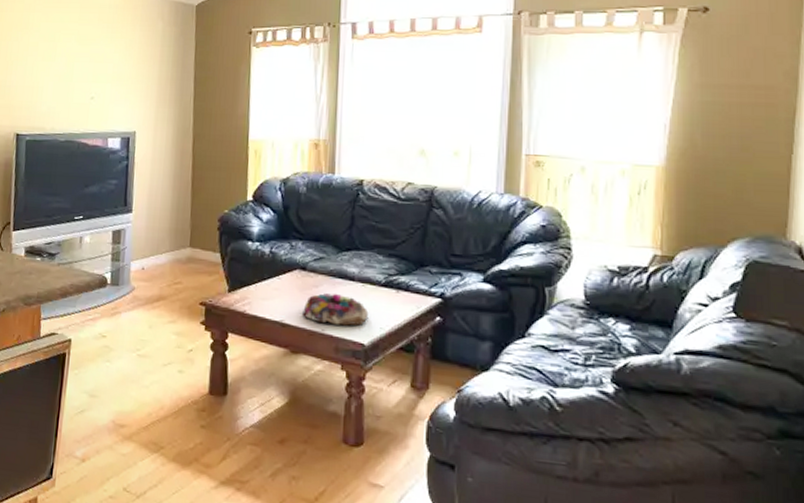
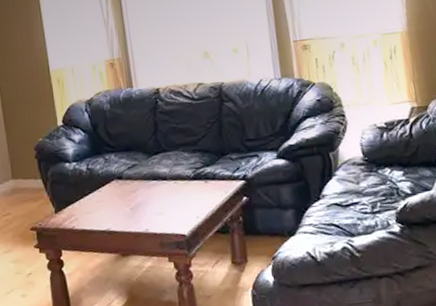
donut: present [303,293,369,326] -> none [126,194,185,225]

